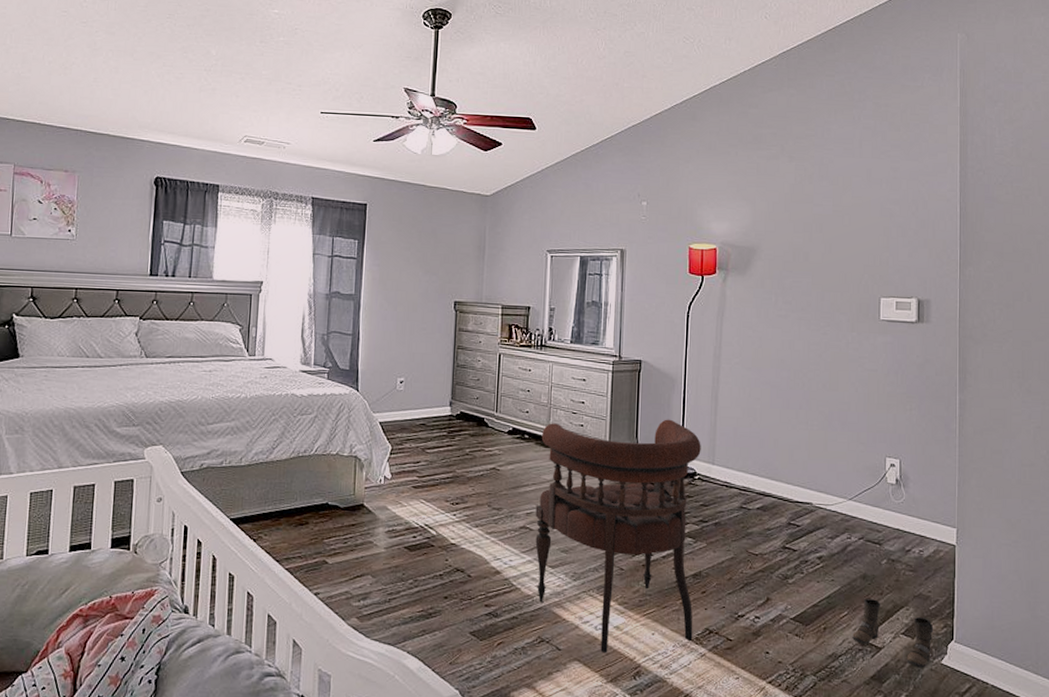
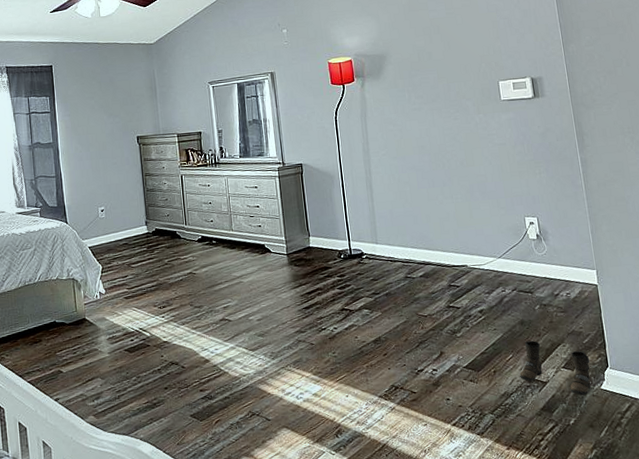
armchair: present [535,419,701,653] -> none [226,210,382,418]

